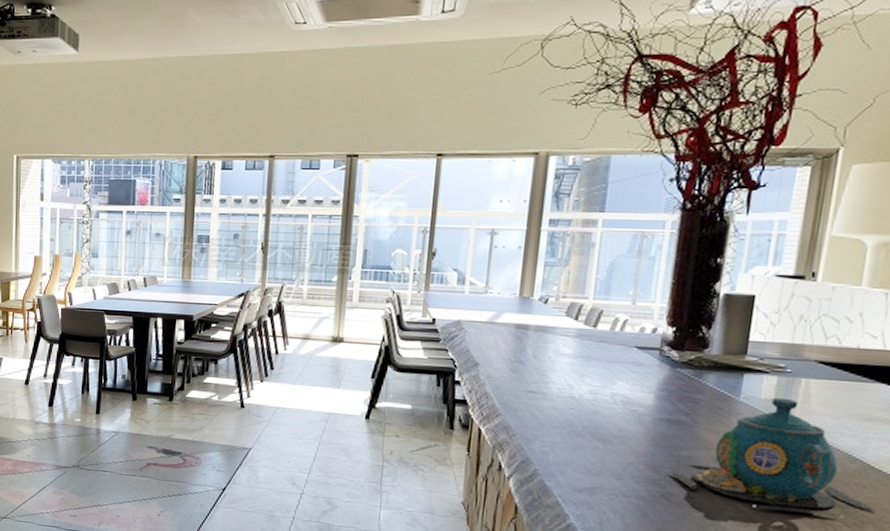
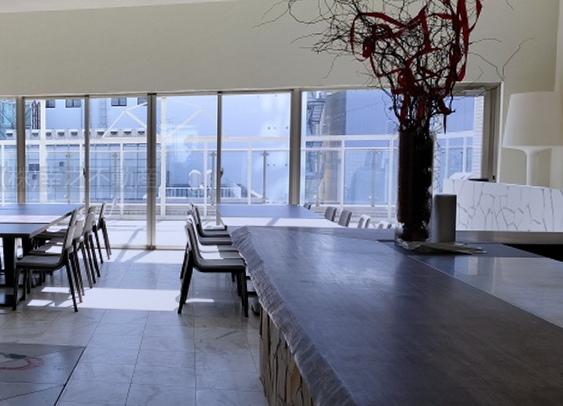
teapot: present [669,397,878,518] -> none [410,273,555,363]

